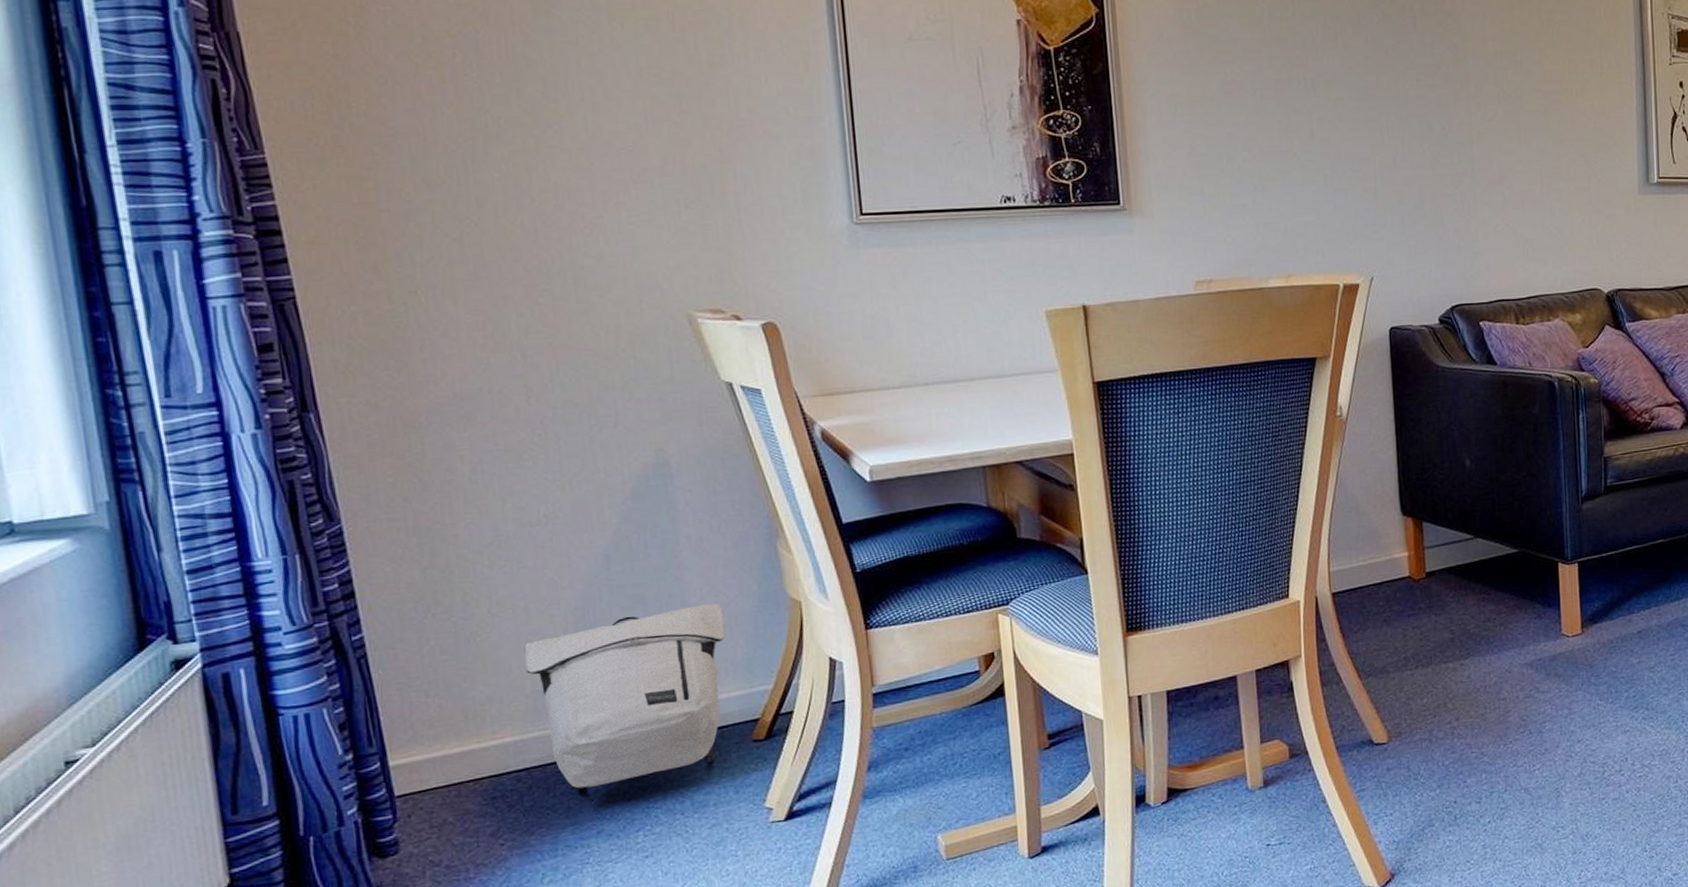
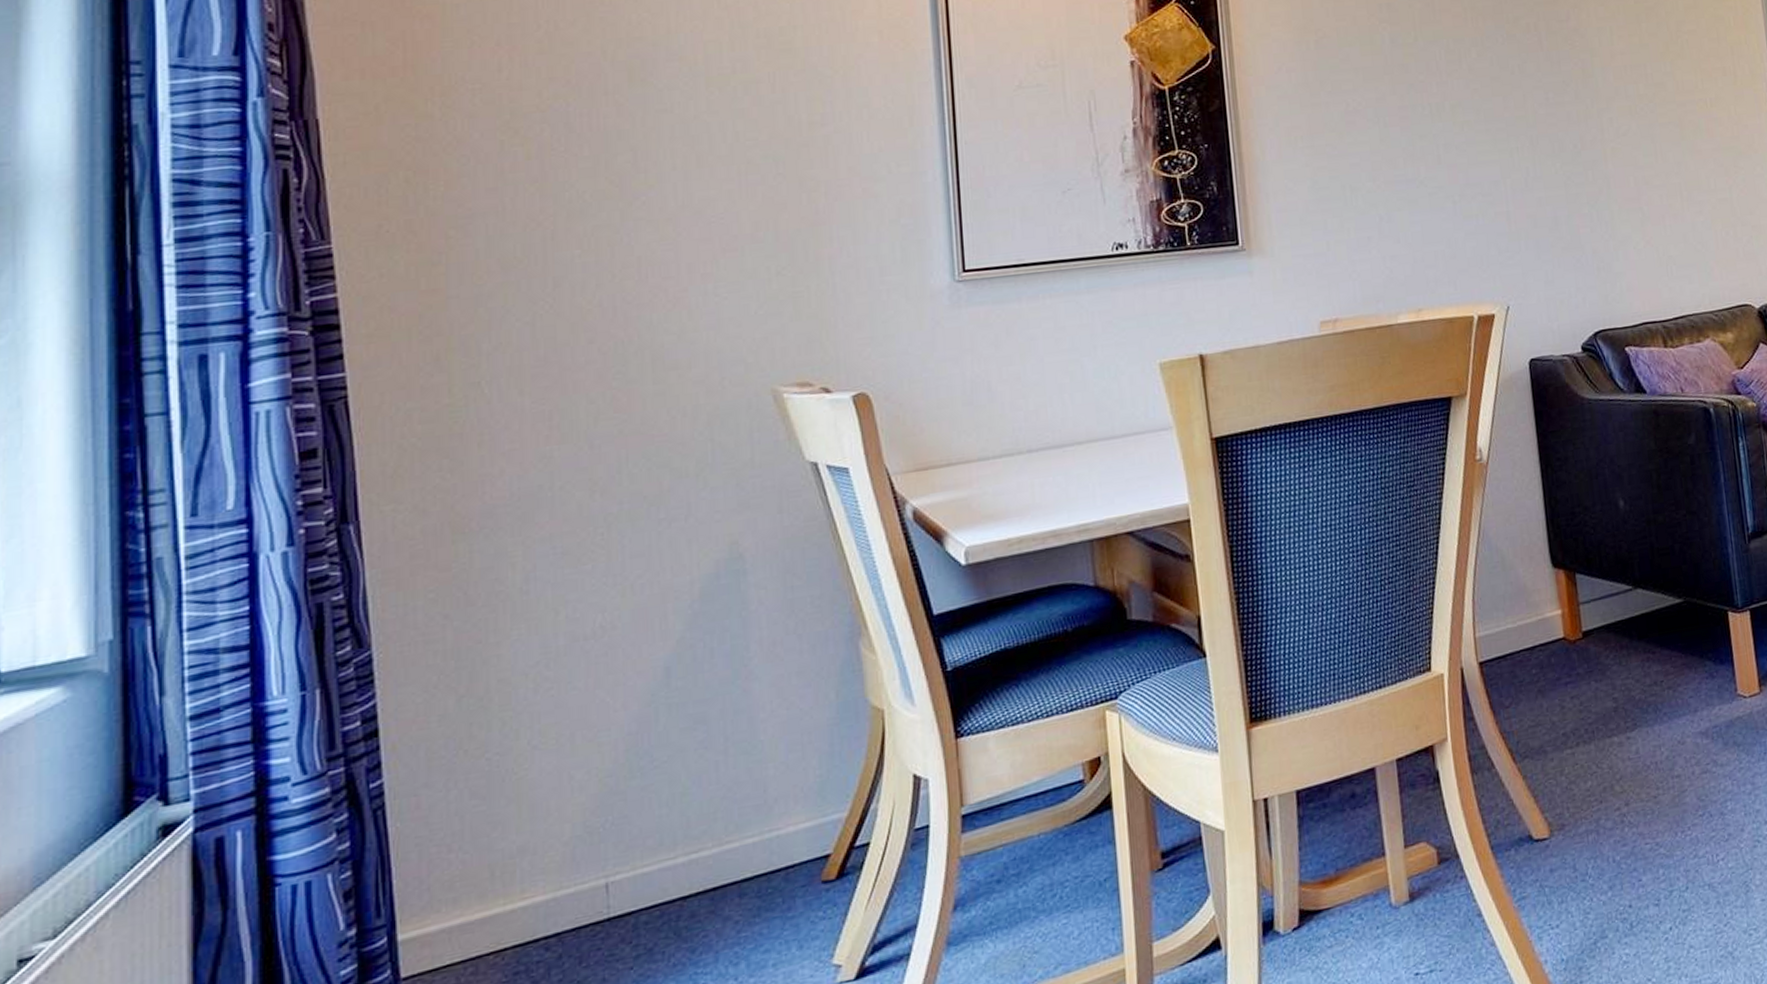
backpack: present [523,603,726,790] -> none [565,717,797,958]

